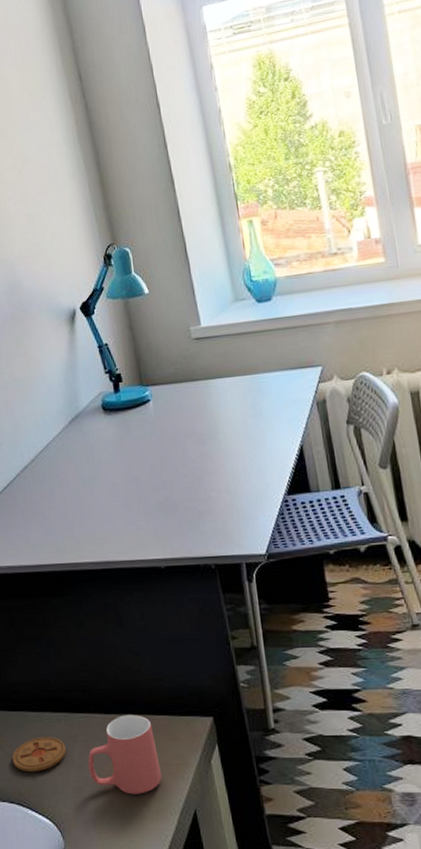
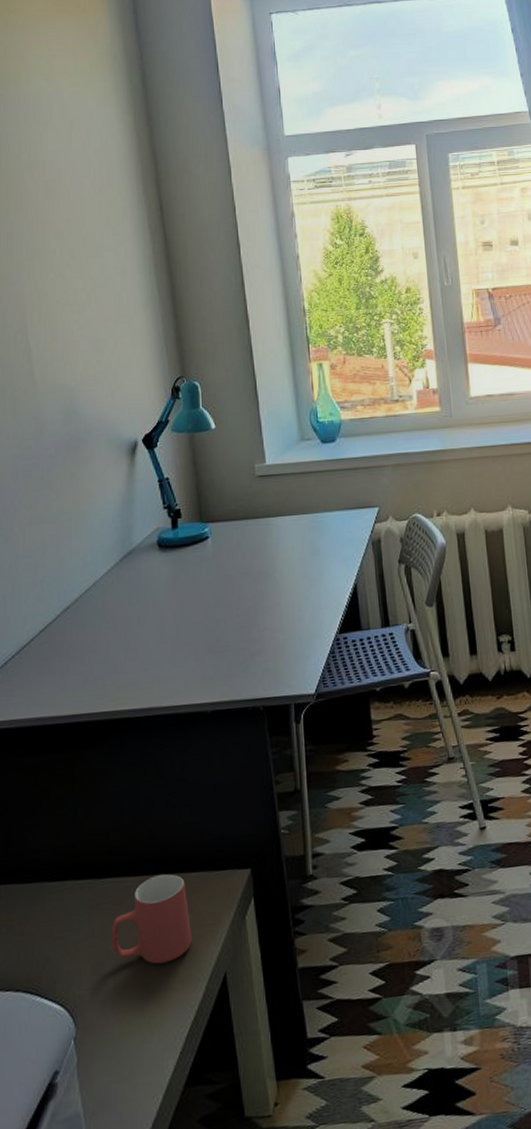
coaster: present [11,737,66,772] -> none [22,908,87,953]

